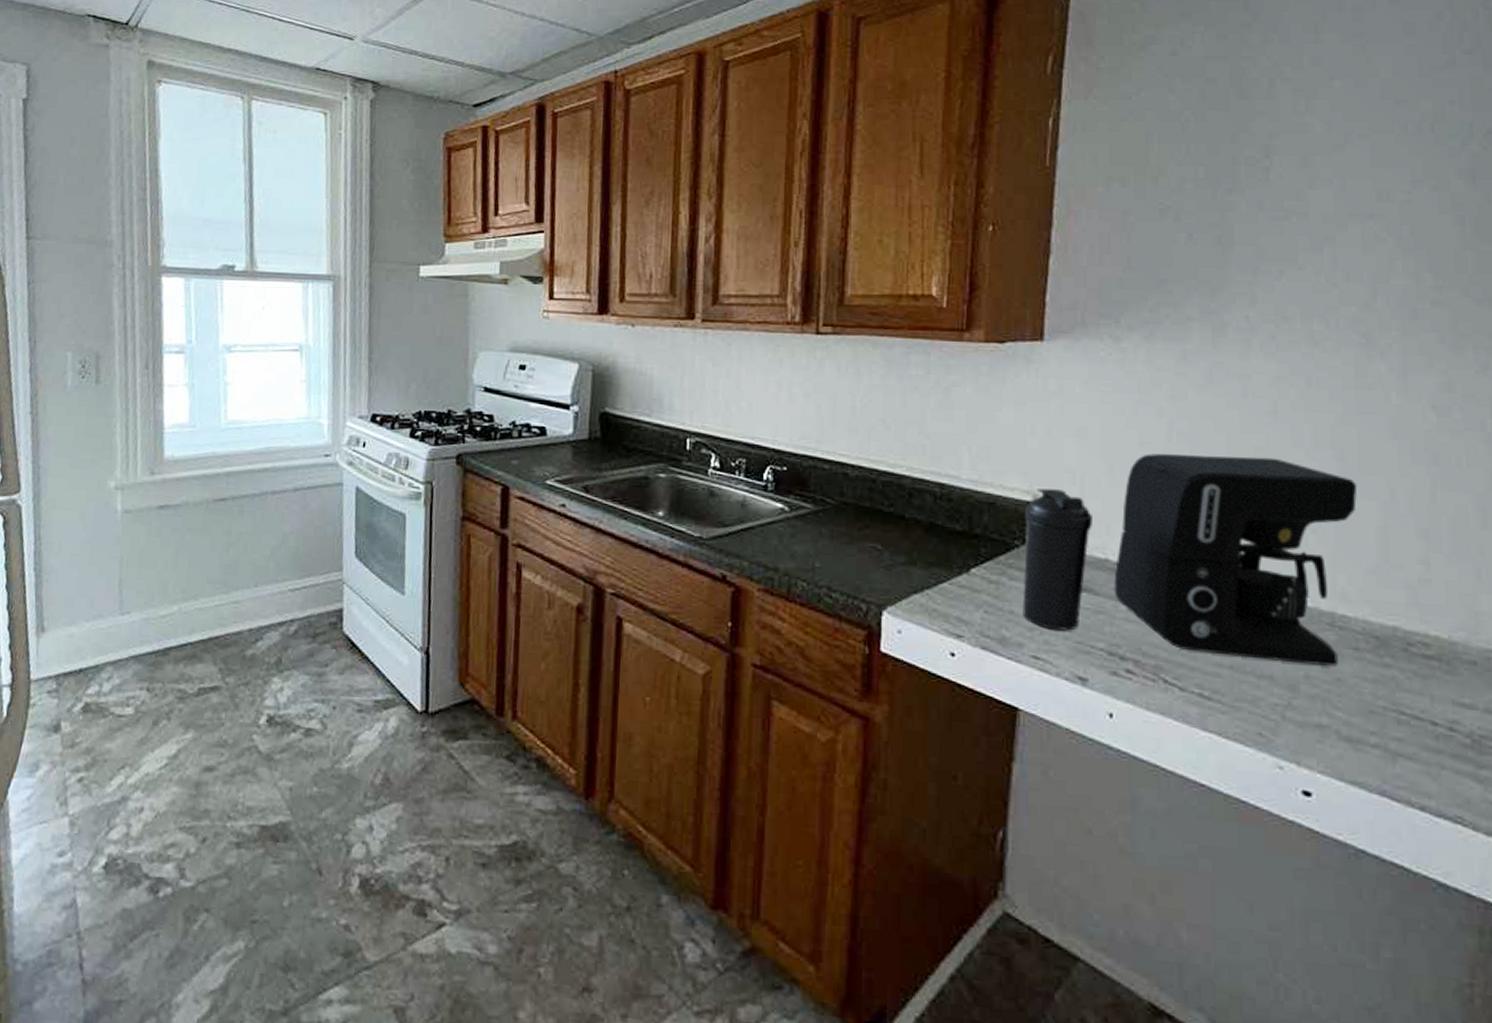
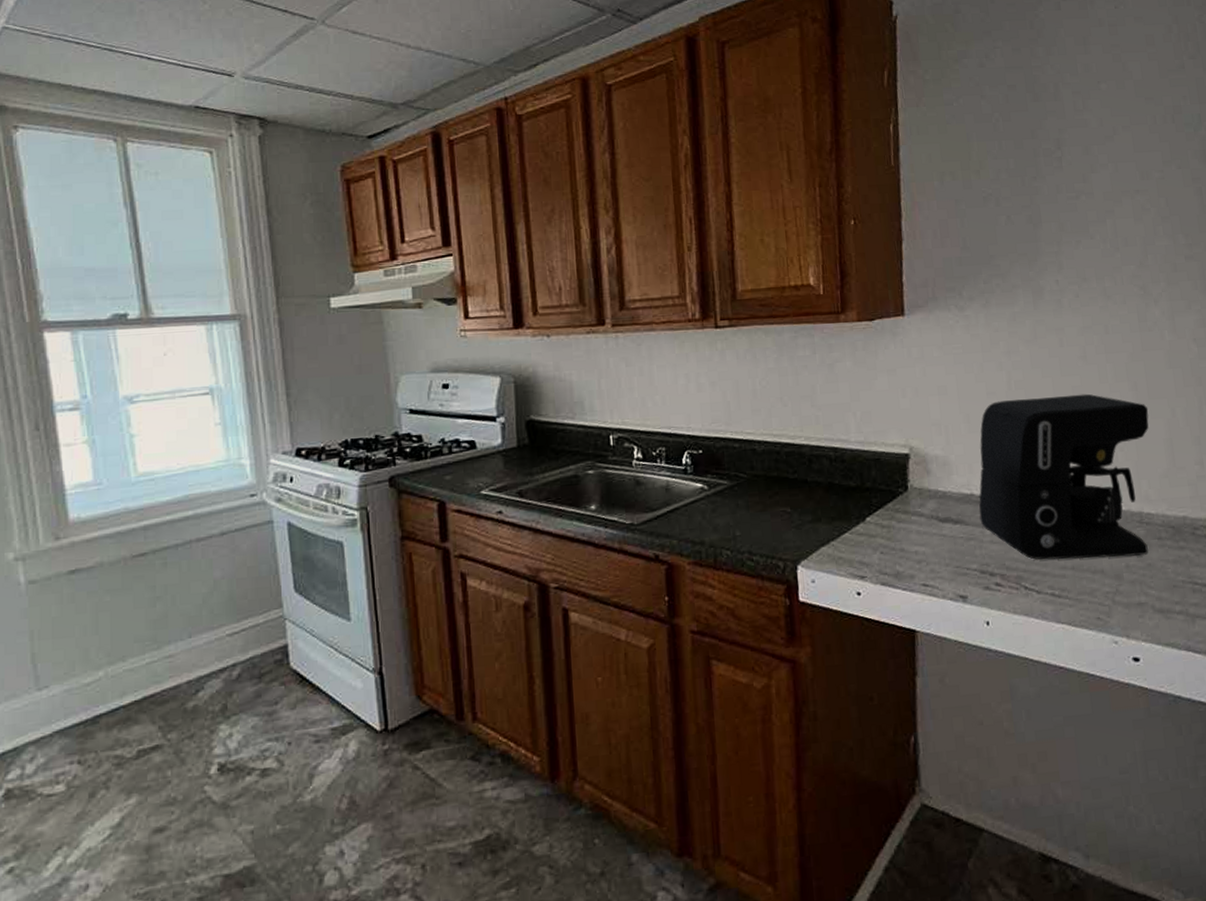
water bottle: present [1023,488,1092,631] -> none [904,440,958,560]

